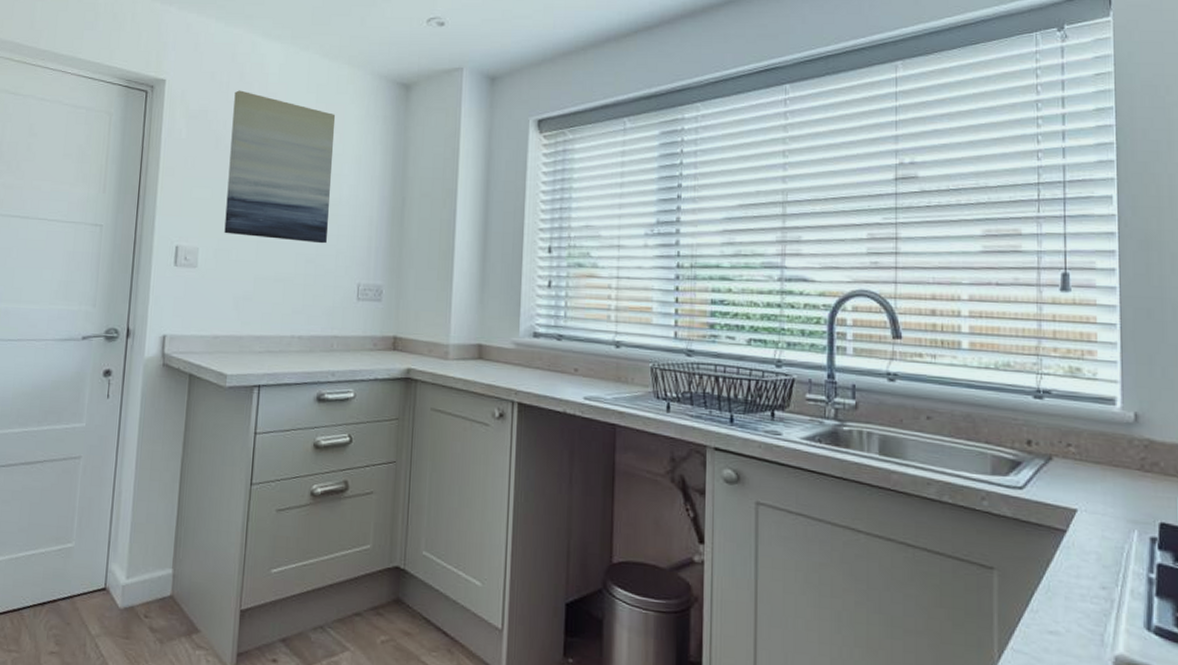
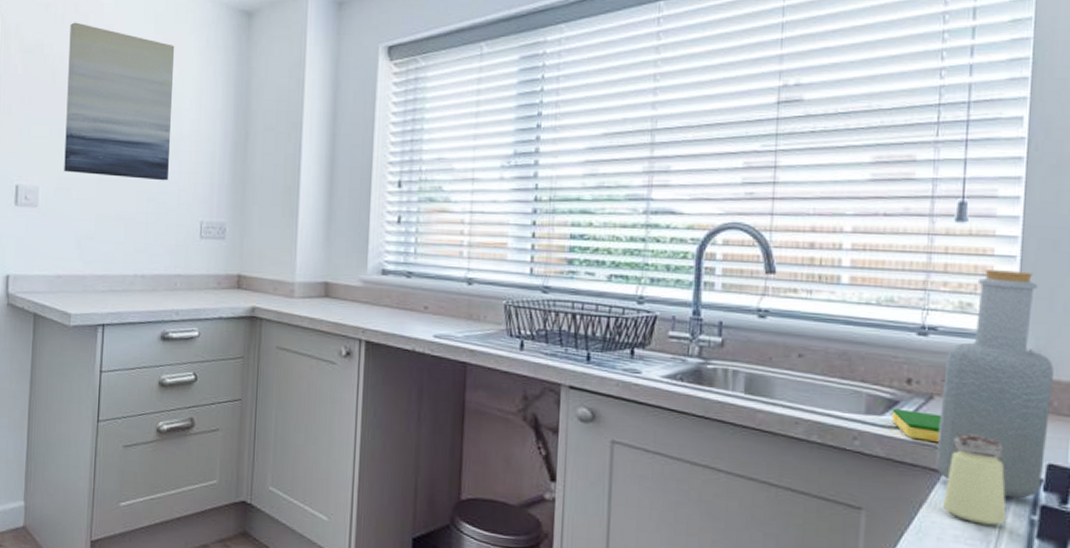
dish sponge: none [1016,469,1061,503] -> present [892,408,942,443]
bottle: none [1058,336,1159,557] -> present [935,269,1054,499]
saltshaker: none [1067,493,1126,584] -> present [942,433,1007,526]

